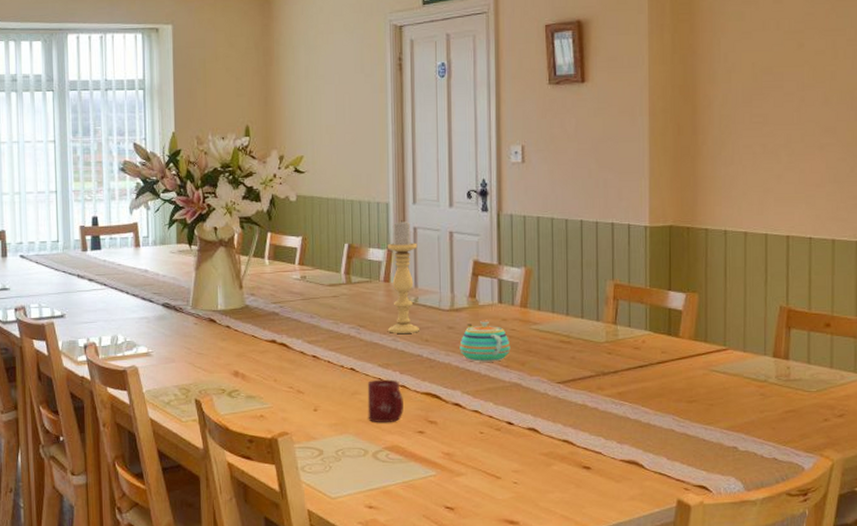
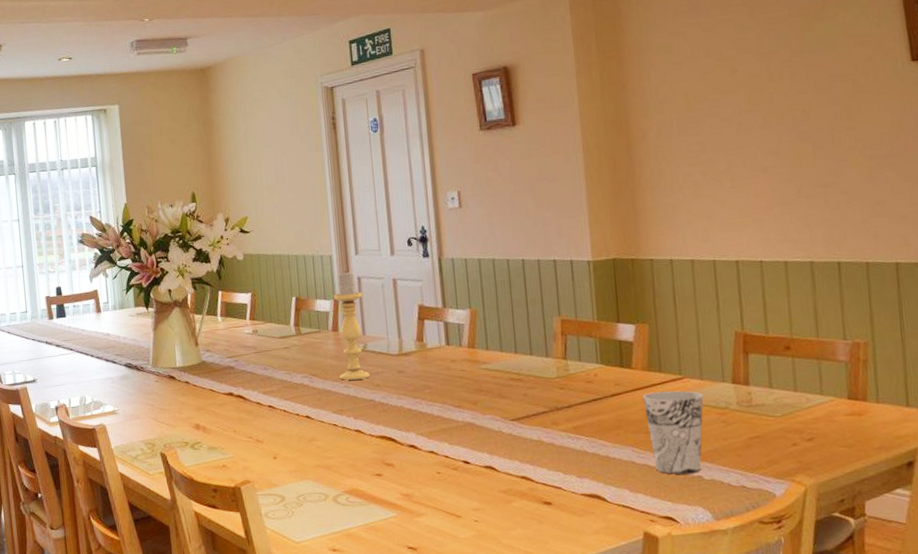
cup: present [367,379,404,422] -> none [323,425,360,467]
teapot: present [459,320,511,362] -> none [410,362,462,404]
cup: none [687,362,745,444] -> present [643,390,704,474]

